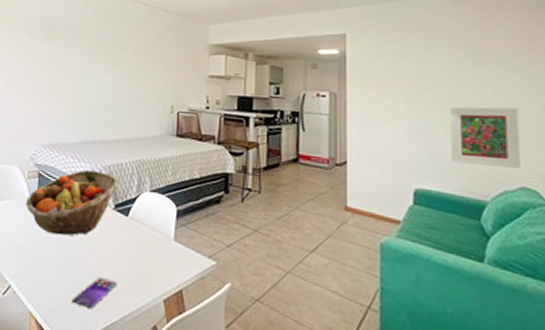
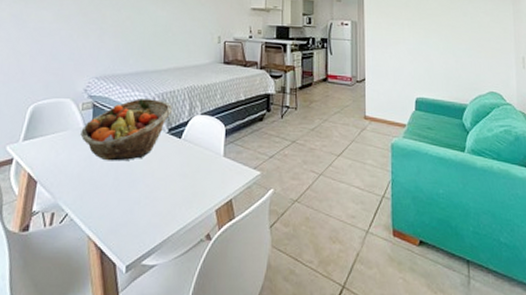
smartphone: present [71,277,117,308] -> none [129,197,173,226]
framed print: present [450,106,521,168] -> none [441,30,490,77]

